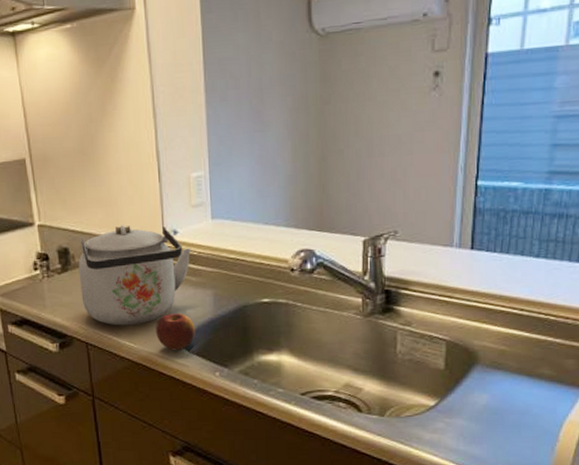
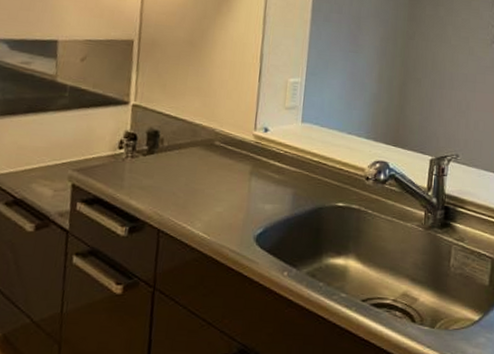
kettle: present [78,225,191,326] -> none [162,116,279,216]
apple: present [156,313,195,351] -> none [231,208,271,247]

